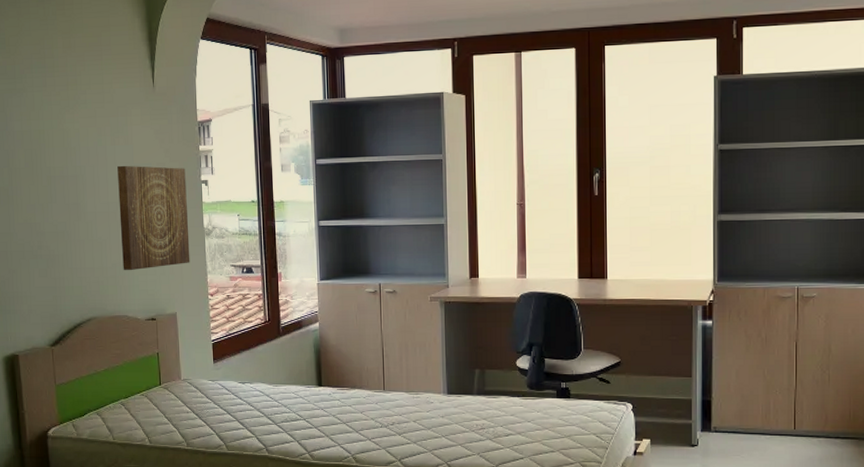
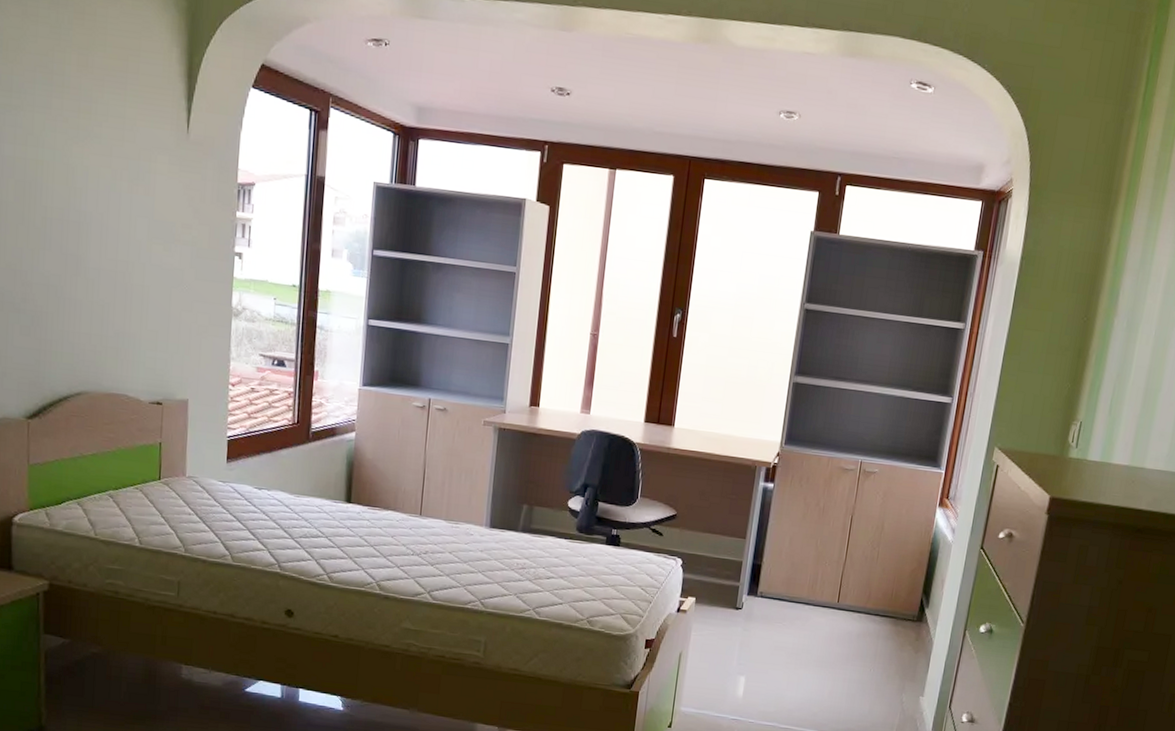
wall art: present [117,165,190,270] -> none [127,218,217,346]

